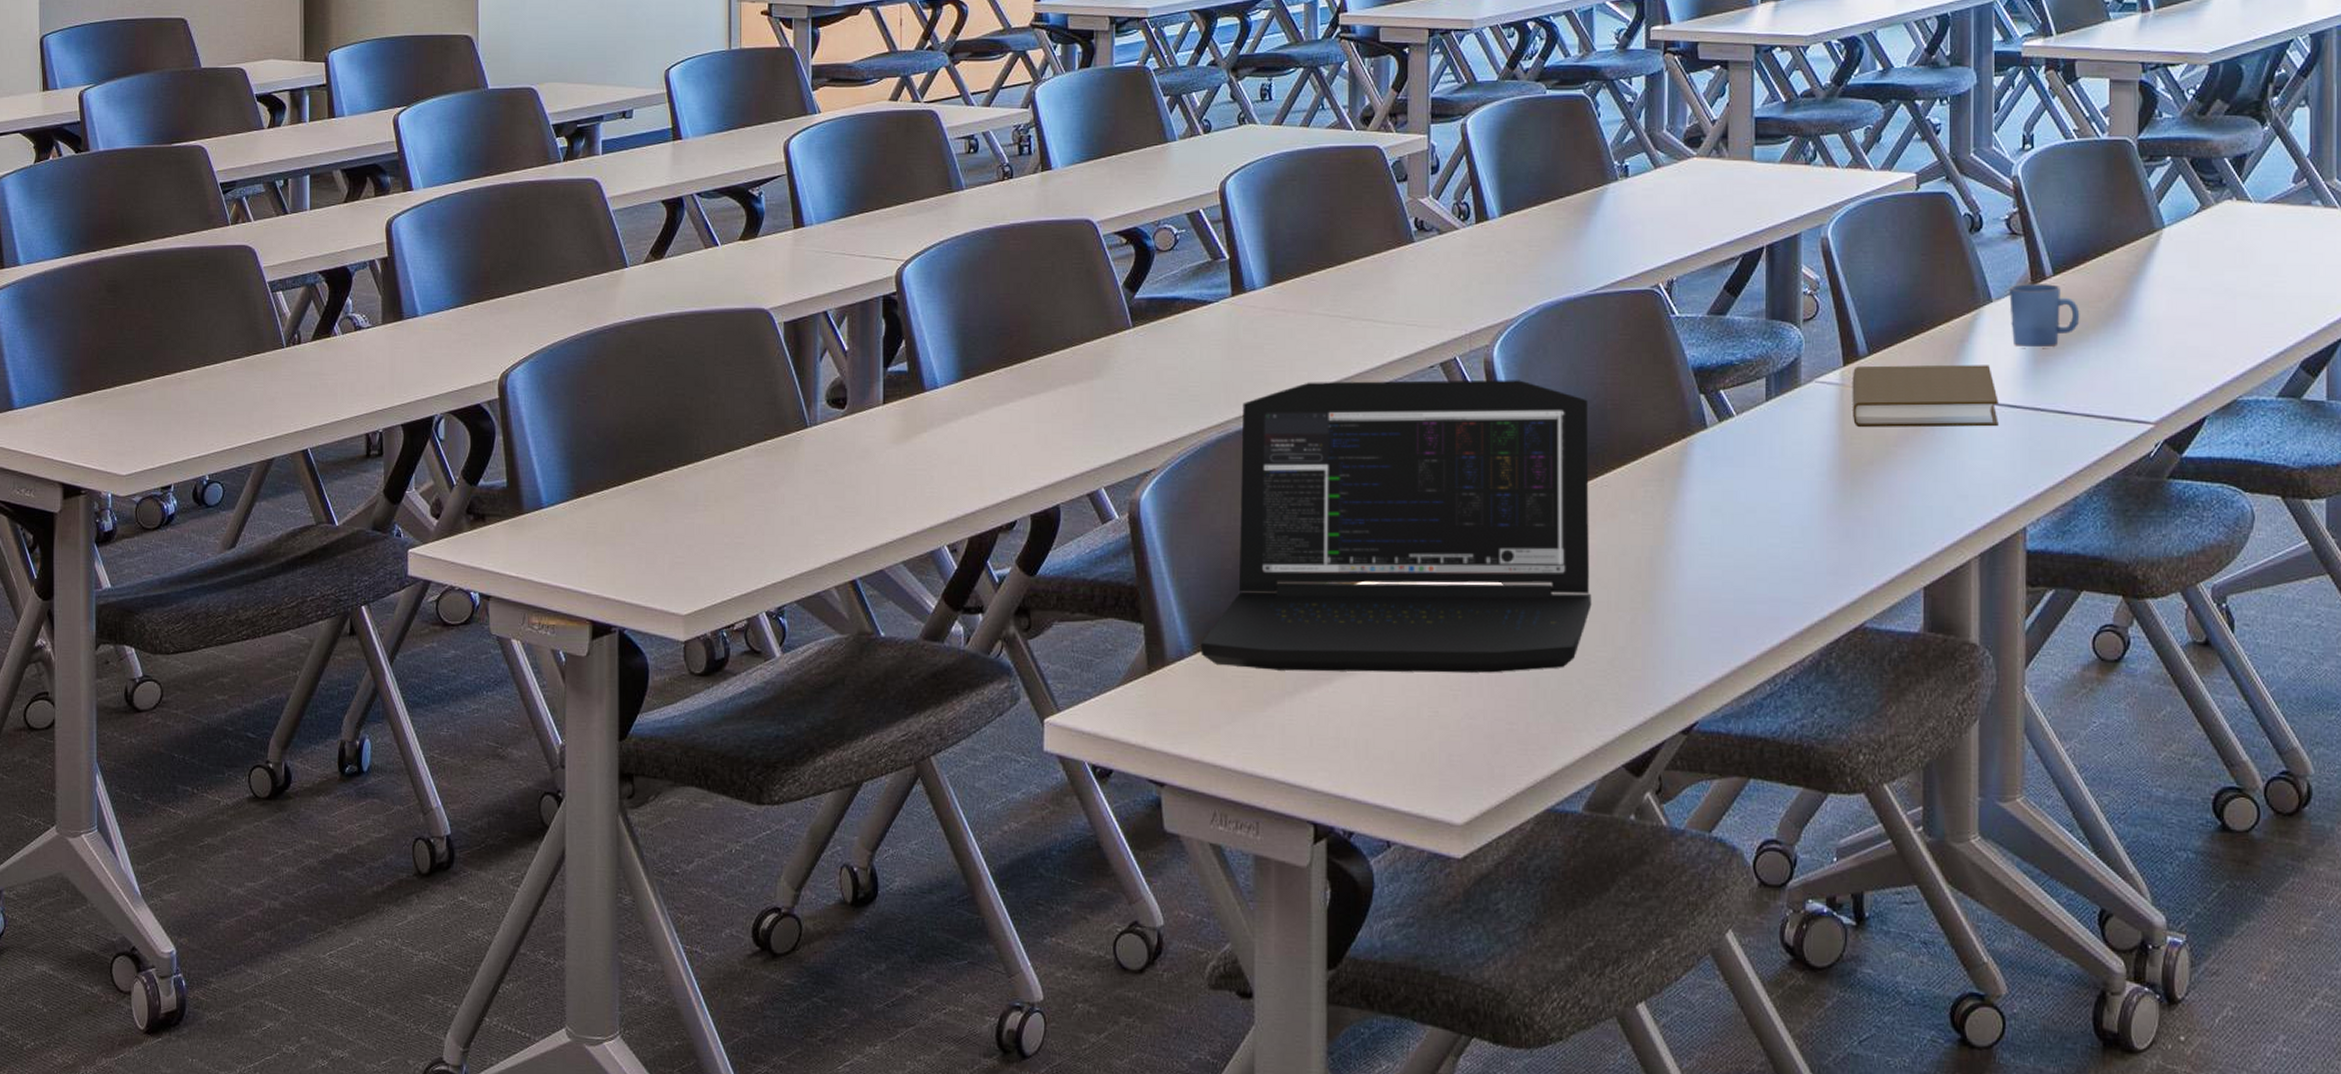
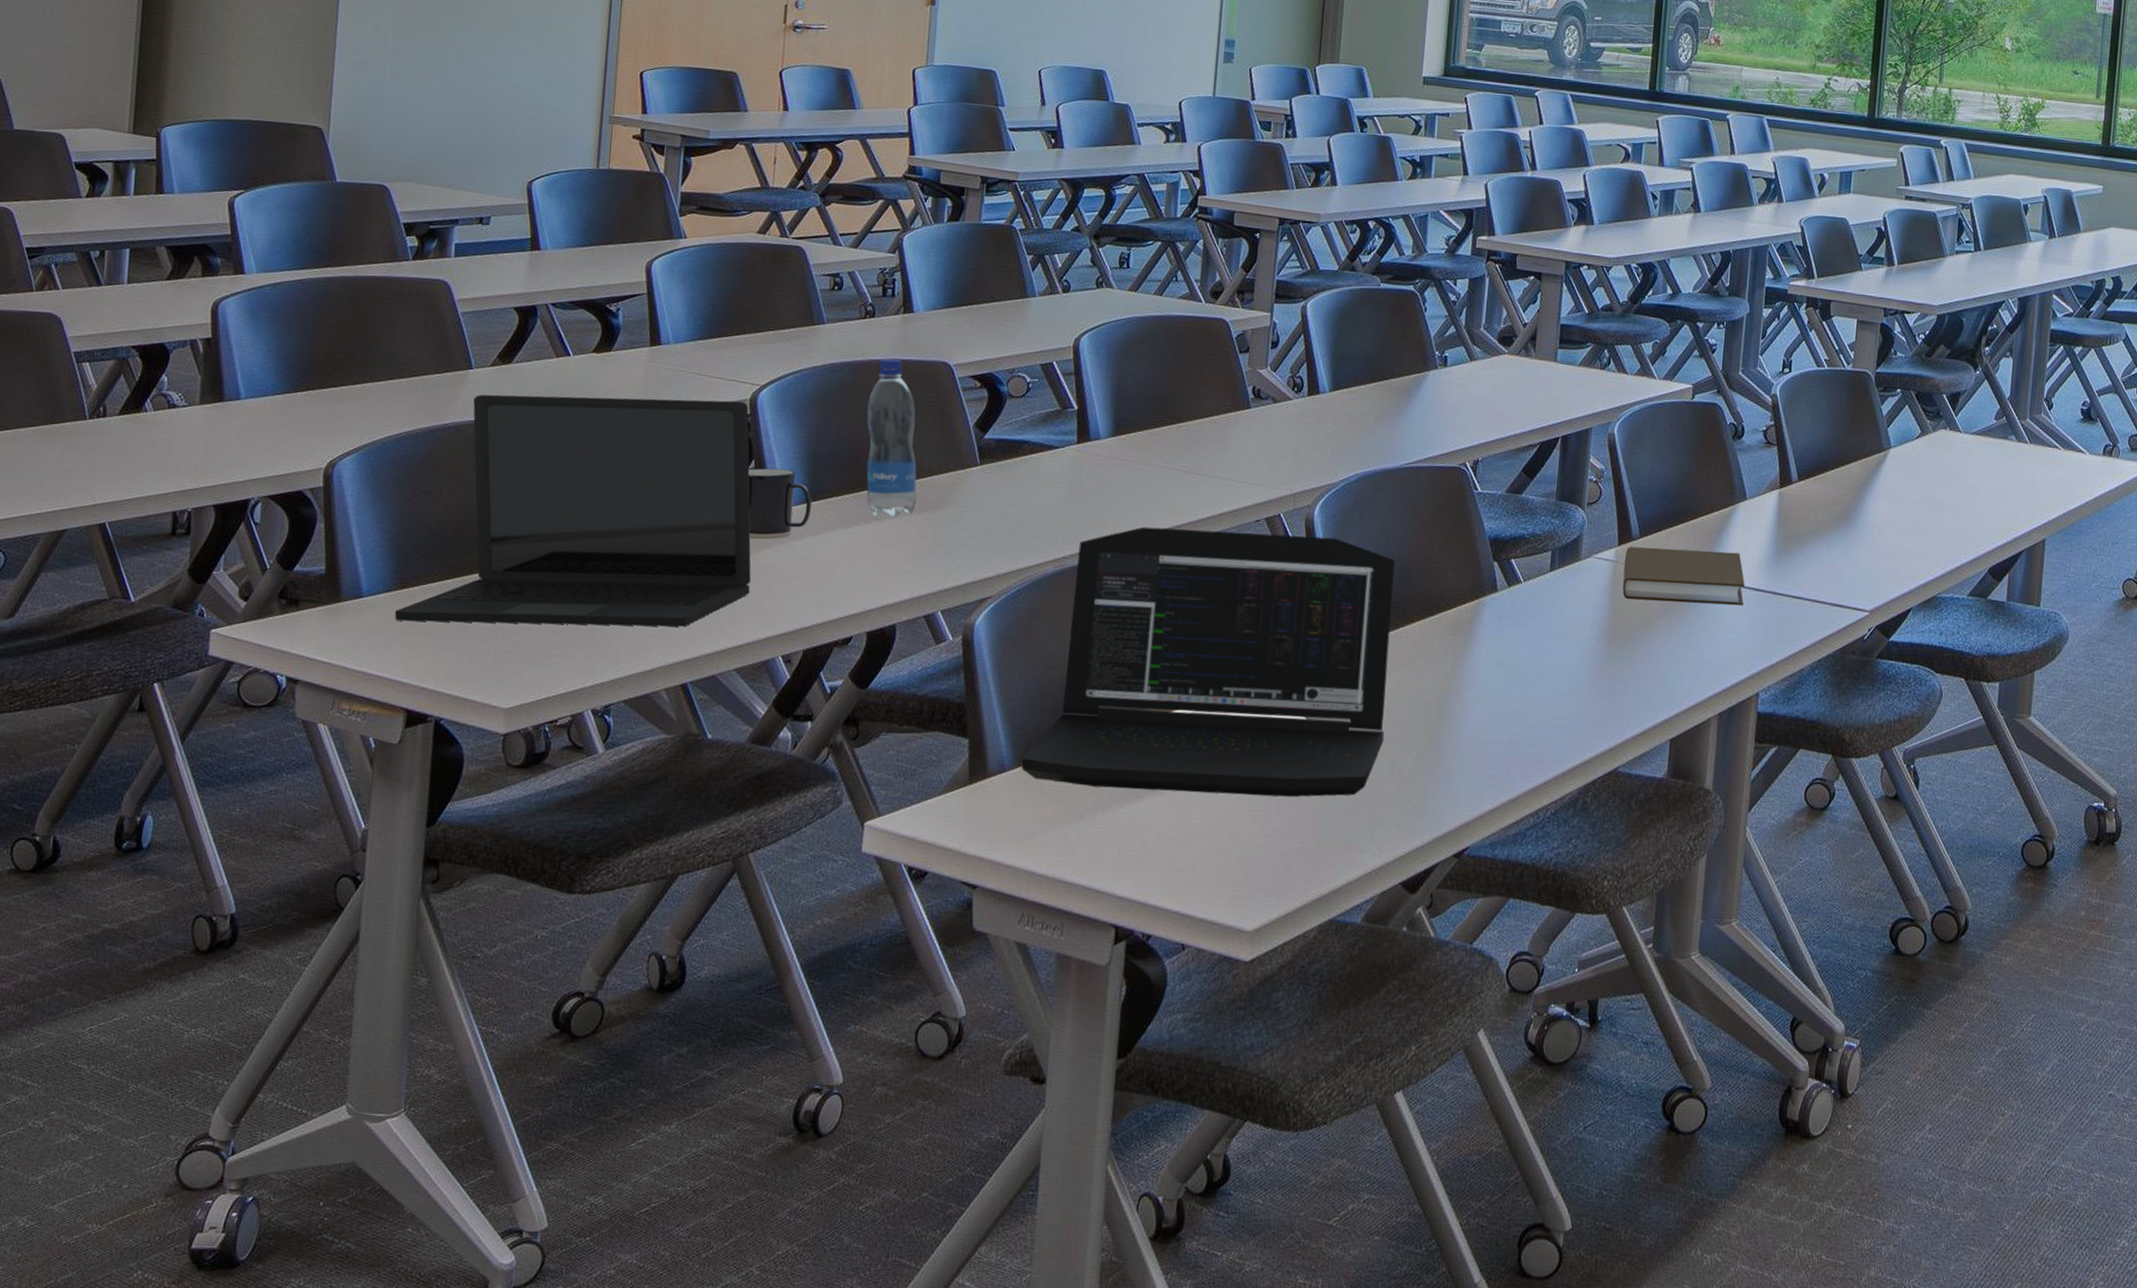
laptop: none [573,279,911,530] -> present [394,394,752,627]
mug: none [899,347,966,423] -> present [747,468,812,540]
bottle: none [1012,221,1070,390] -> present [866,358,917,517]
mug: present [2009,284,2080,349] -> none [1760,486,1818,543]

